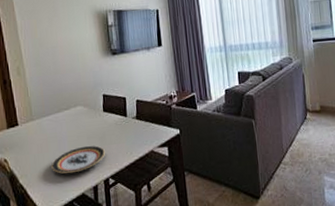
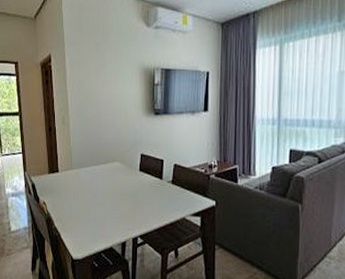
plate: present [51,145,105,174] -> none [85,202,137,226]

